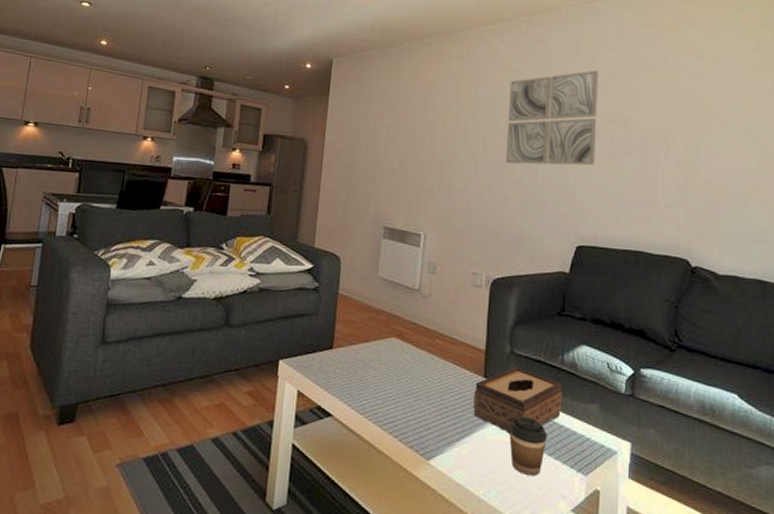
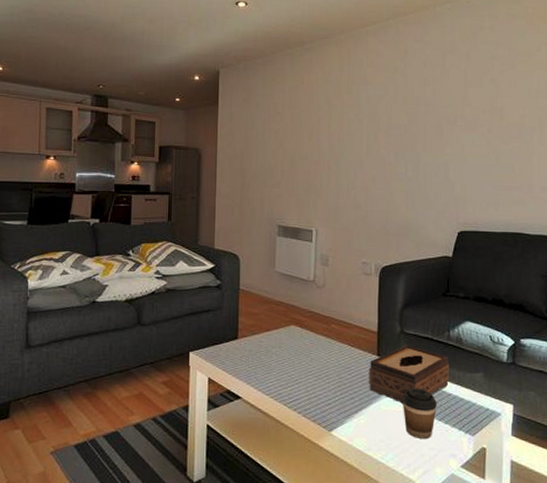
wall art: present [506,70,598,166] -> none [389,64,475,159]

